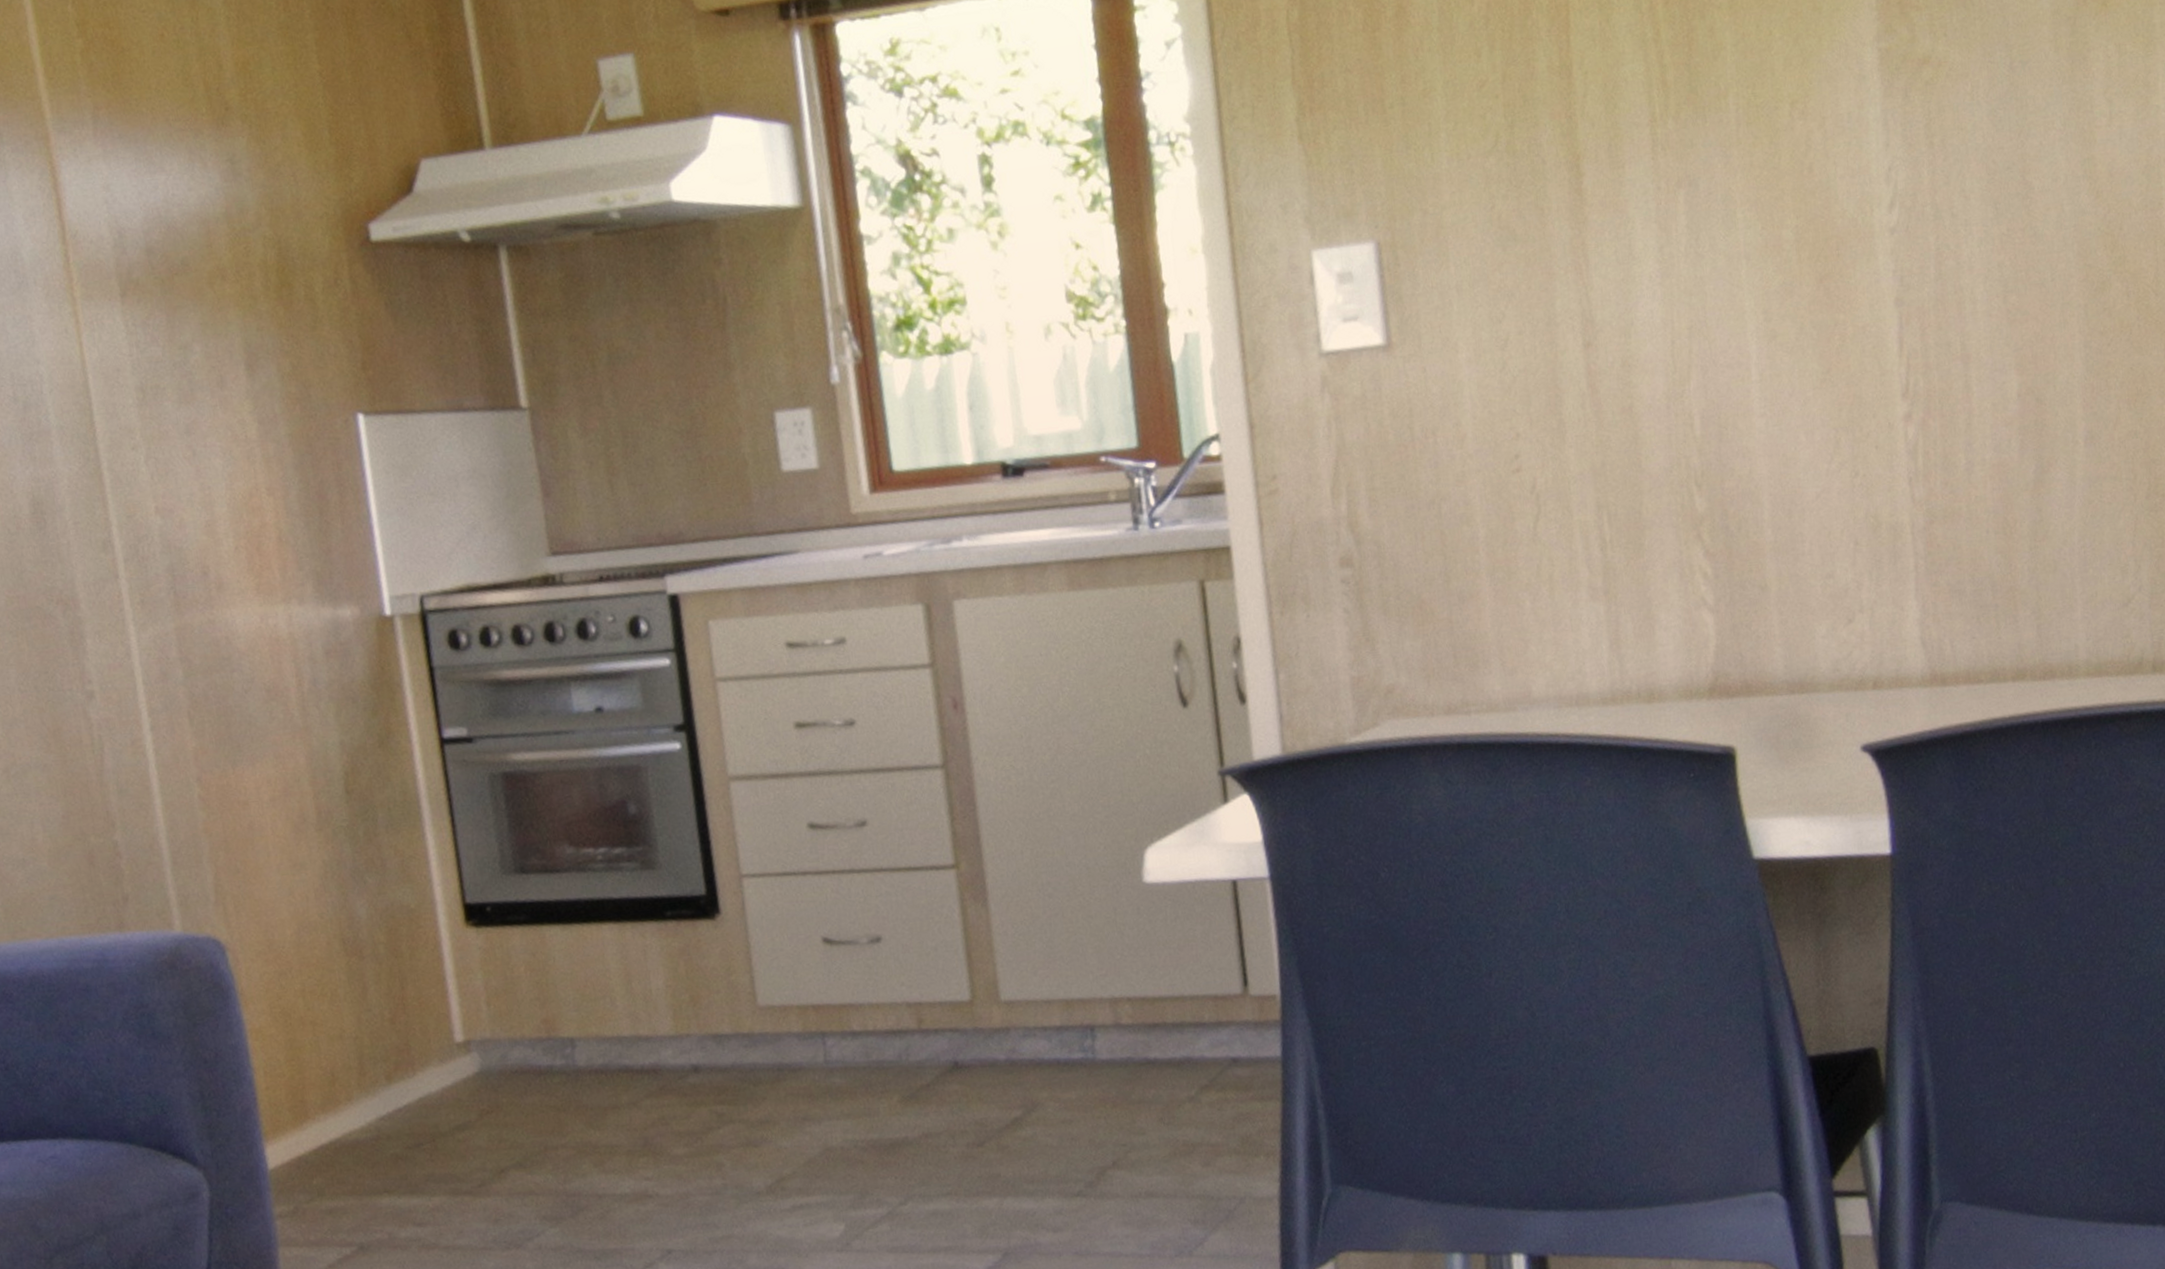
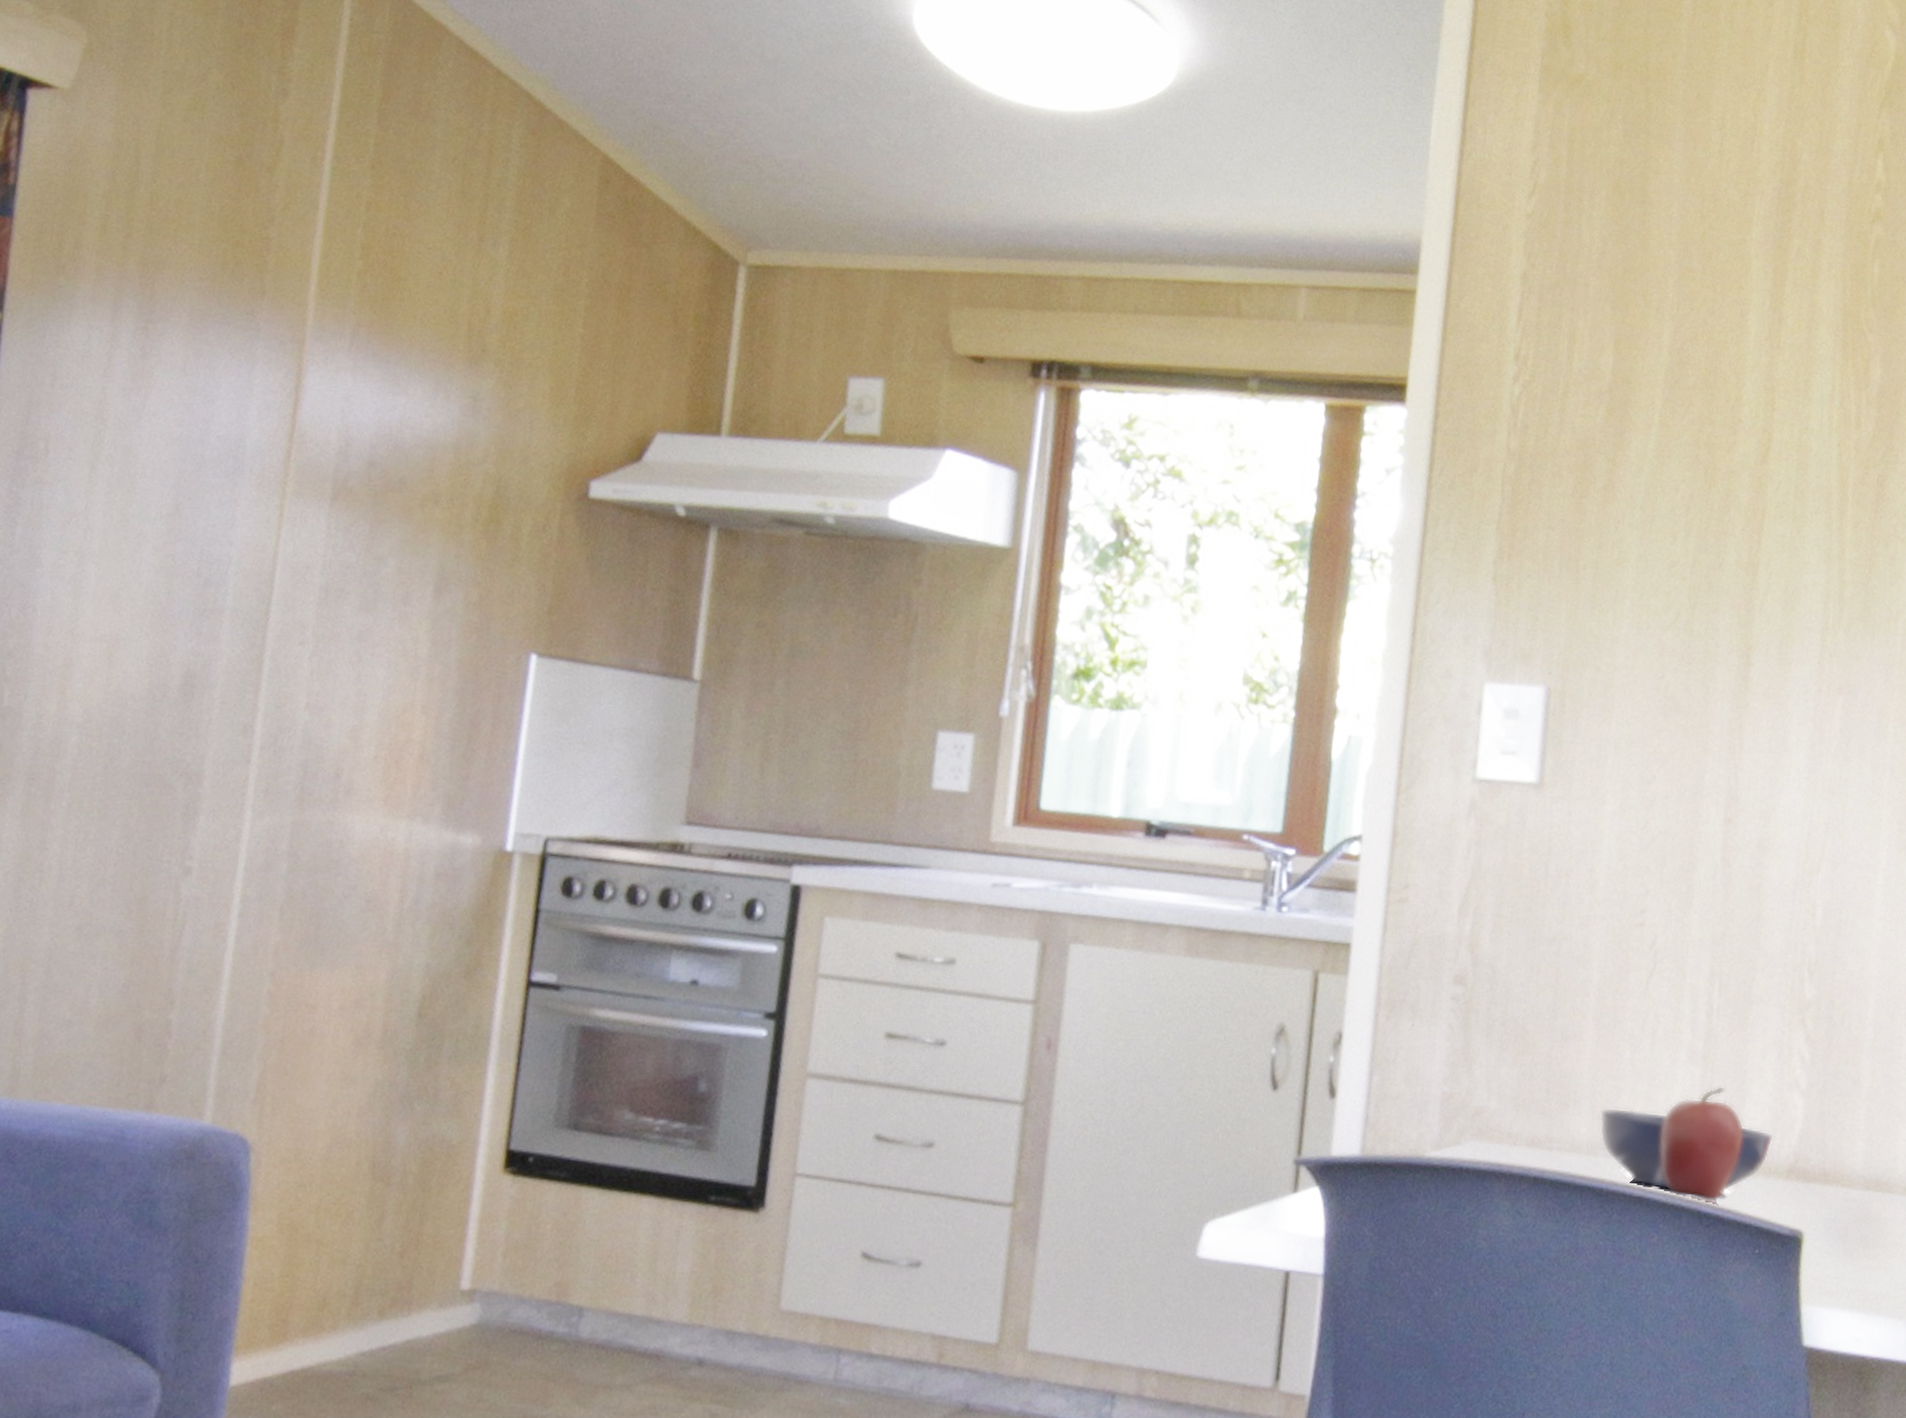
bowl: none [1510,653,1689,732] -> present [1599,1107,1774,1195]
fruit: none [1575,617,1659,737] -> present [1660,1085,1745,1203]

